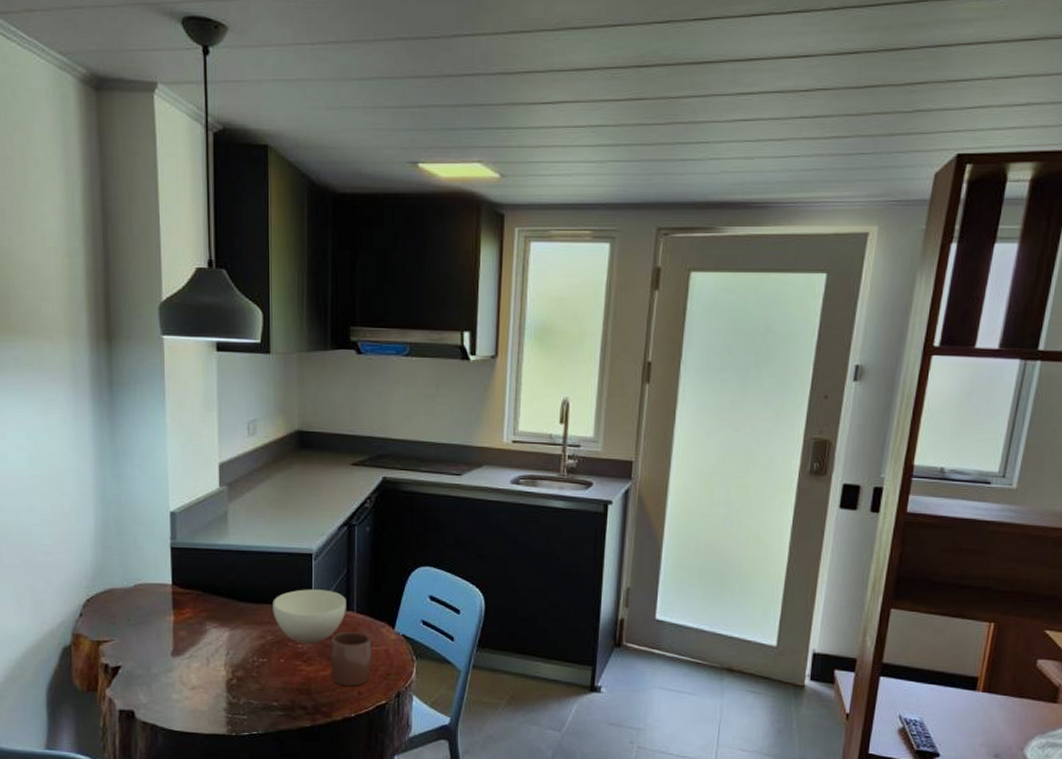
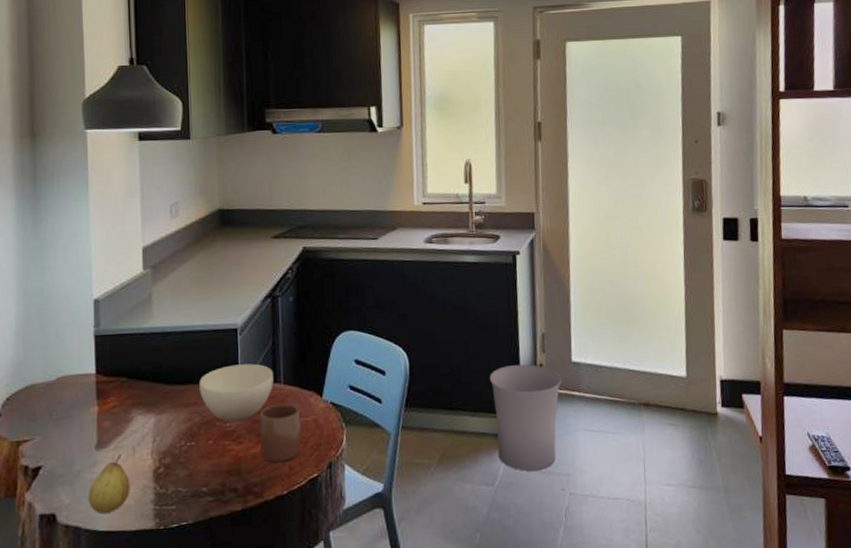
fruit: none [164,663,204,716] -> present [88,454,130,514]
waste bin: none [567,617,643,721] -> present [490,364,562,471]

